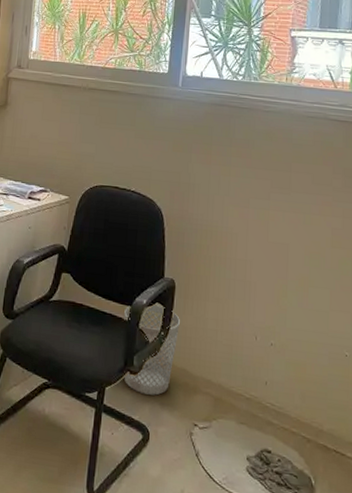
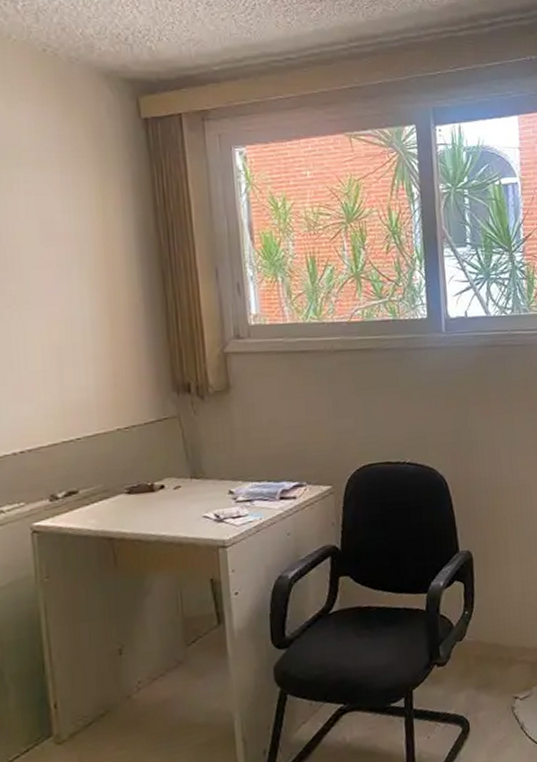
wastebasket: present [124,305,180,395] -> none [420,583,484,684]

